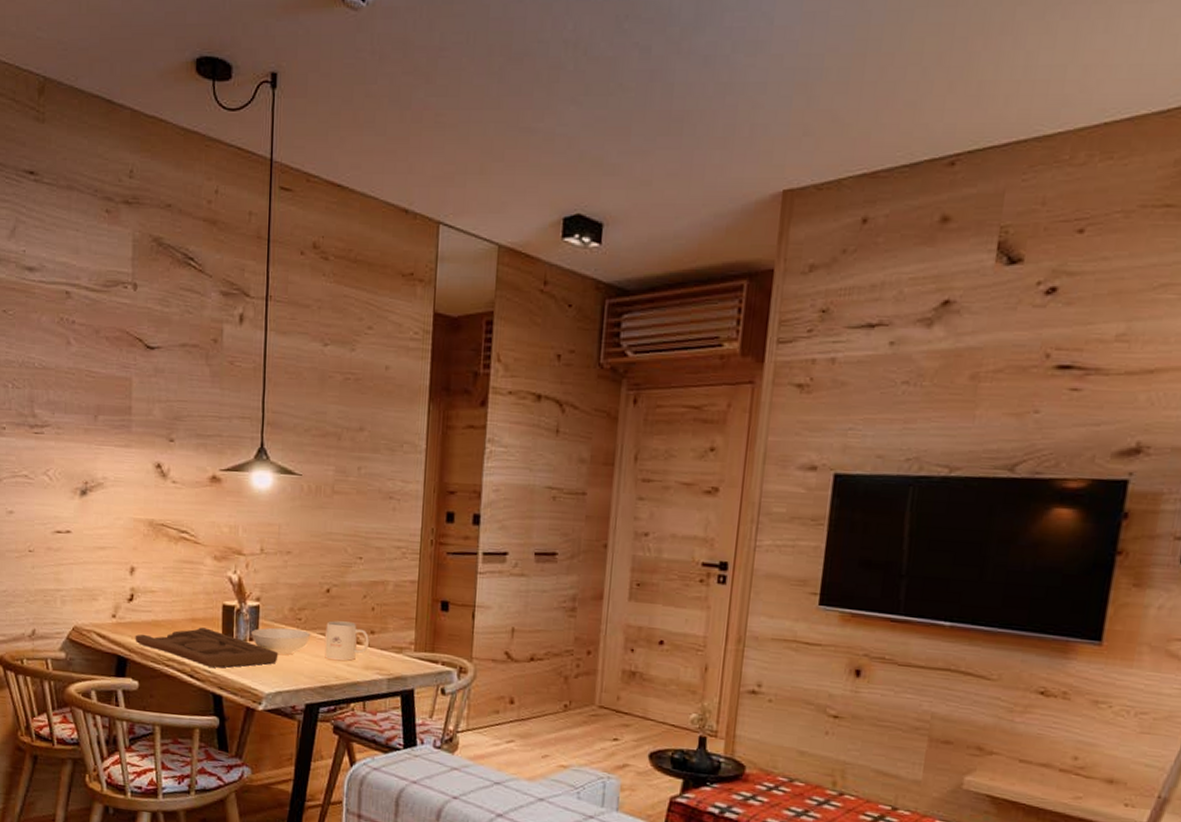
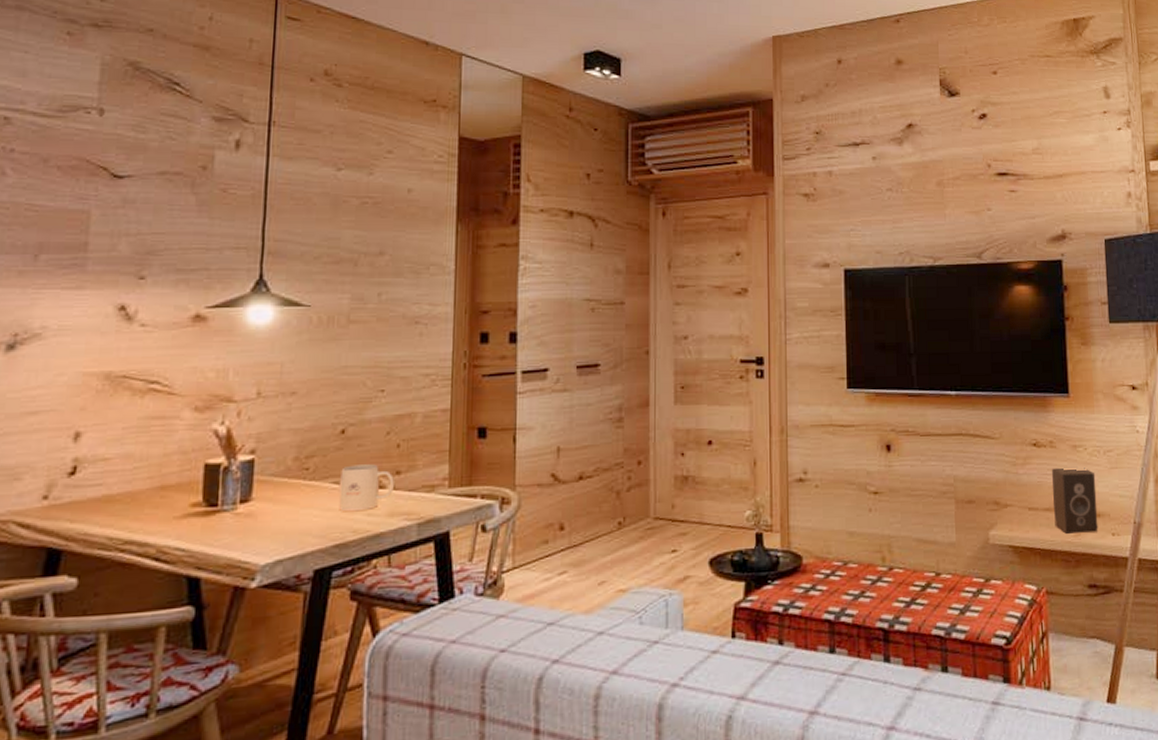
decorative tray: present [135,627,279,668] -> none [75,495,279,544]
bowl: present [250,627,311,656] -> none [242,481,322,516]
speaker: none [1050,723,1116,800] -> present [1052,468,1099,534]

